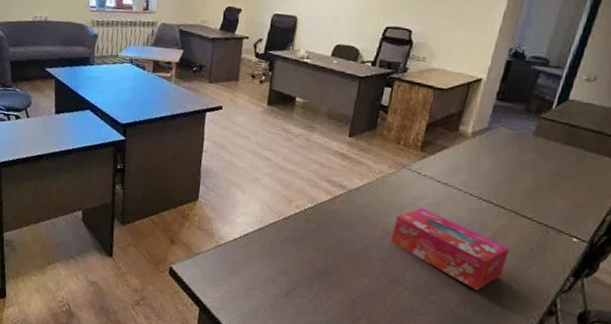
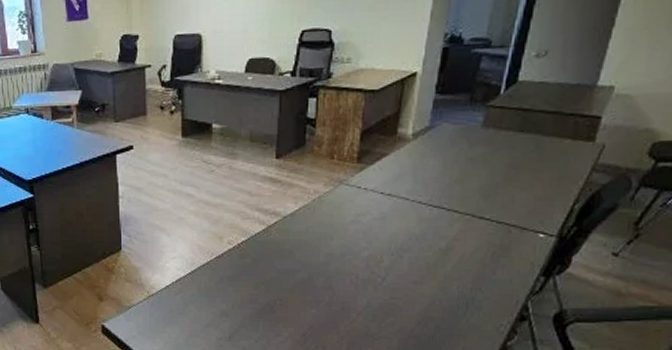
tissue box: present [390,207,510,291] -> none [336,224,469,306]

